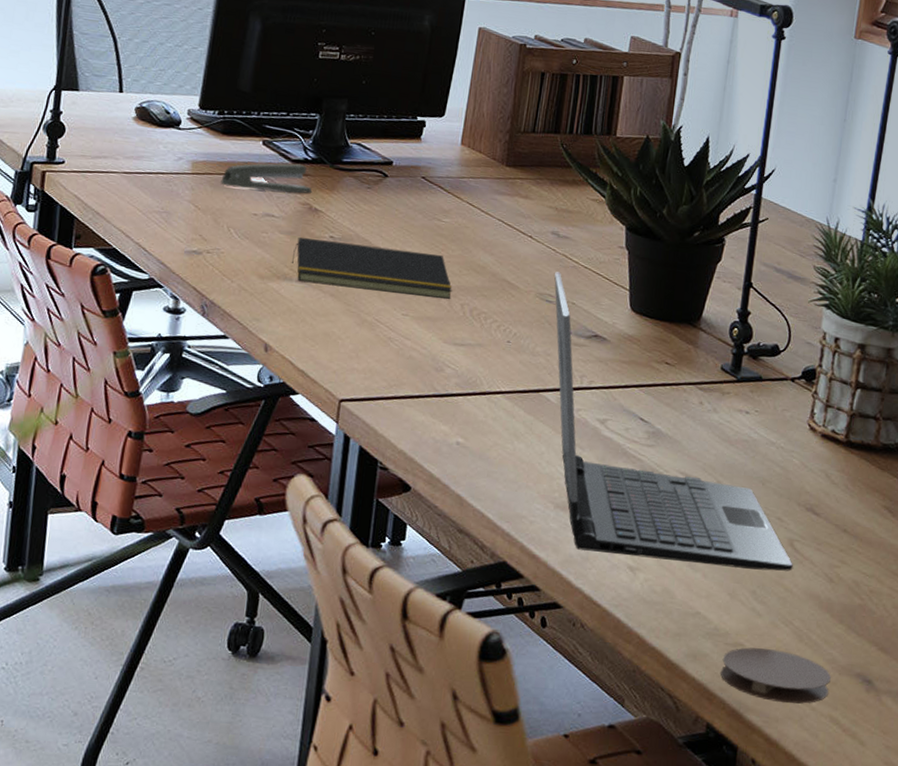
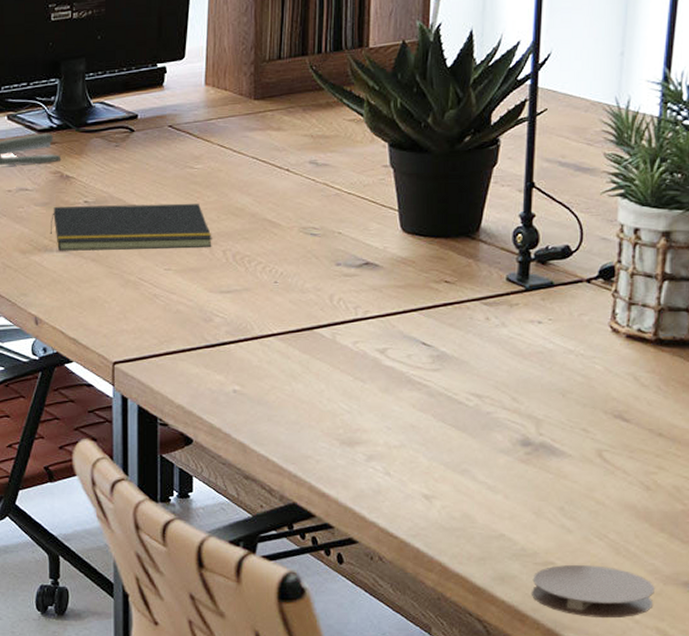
laptop: present [554,272,793,571] -> none [316,202,603,485]

